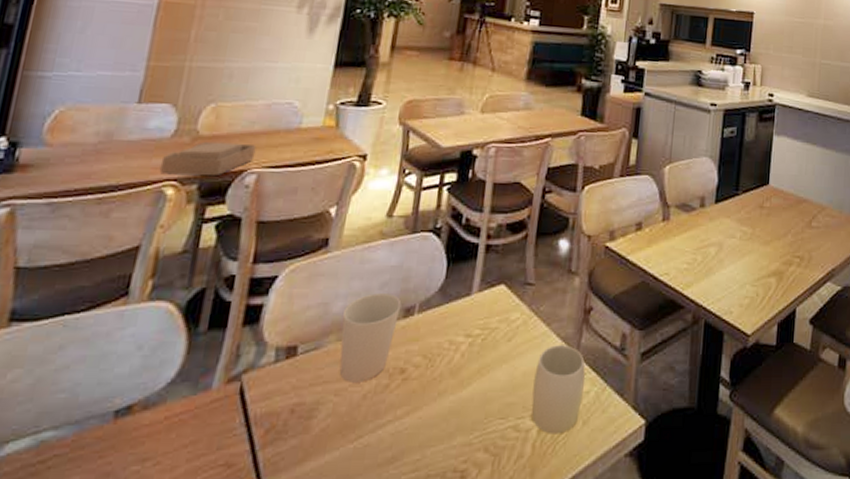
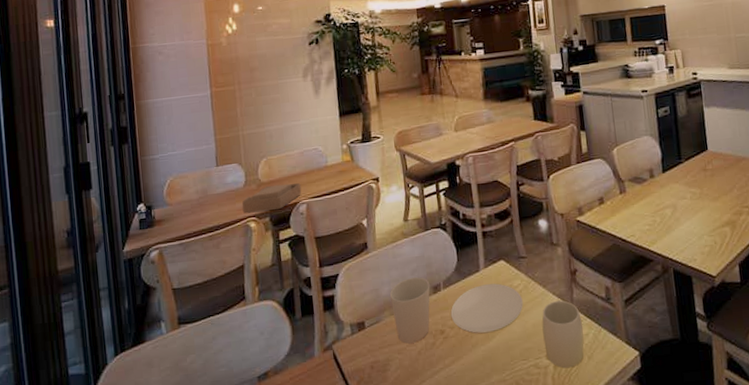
plate: none [419,314,518,378] -> present [450,283,523,334]

